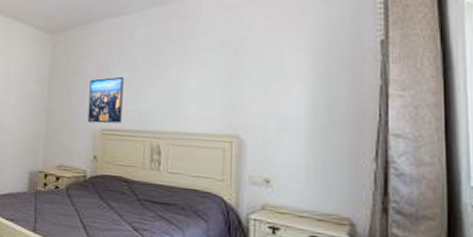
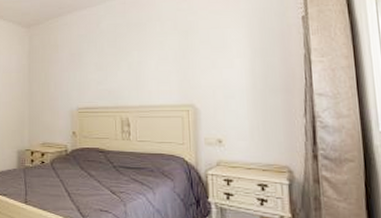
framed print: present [87,76,124,124] -> none [65,61,94,103]

